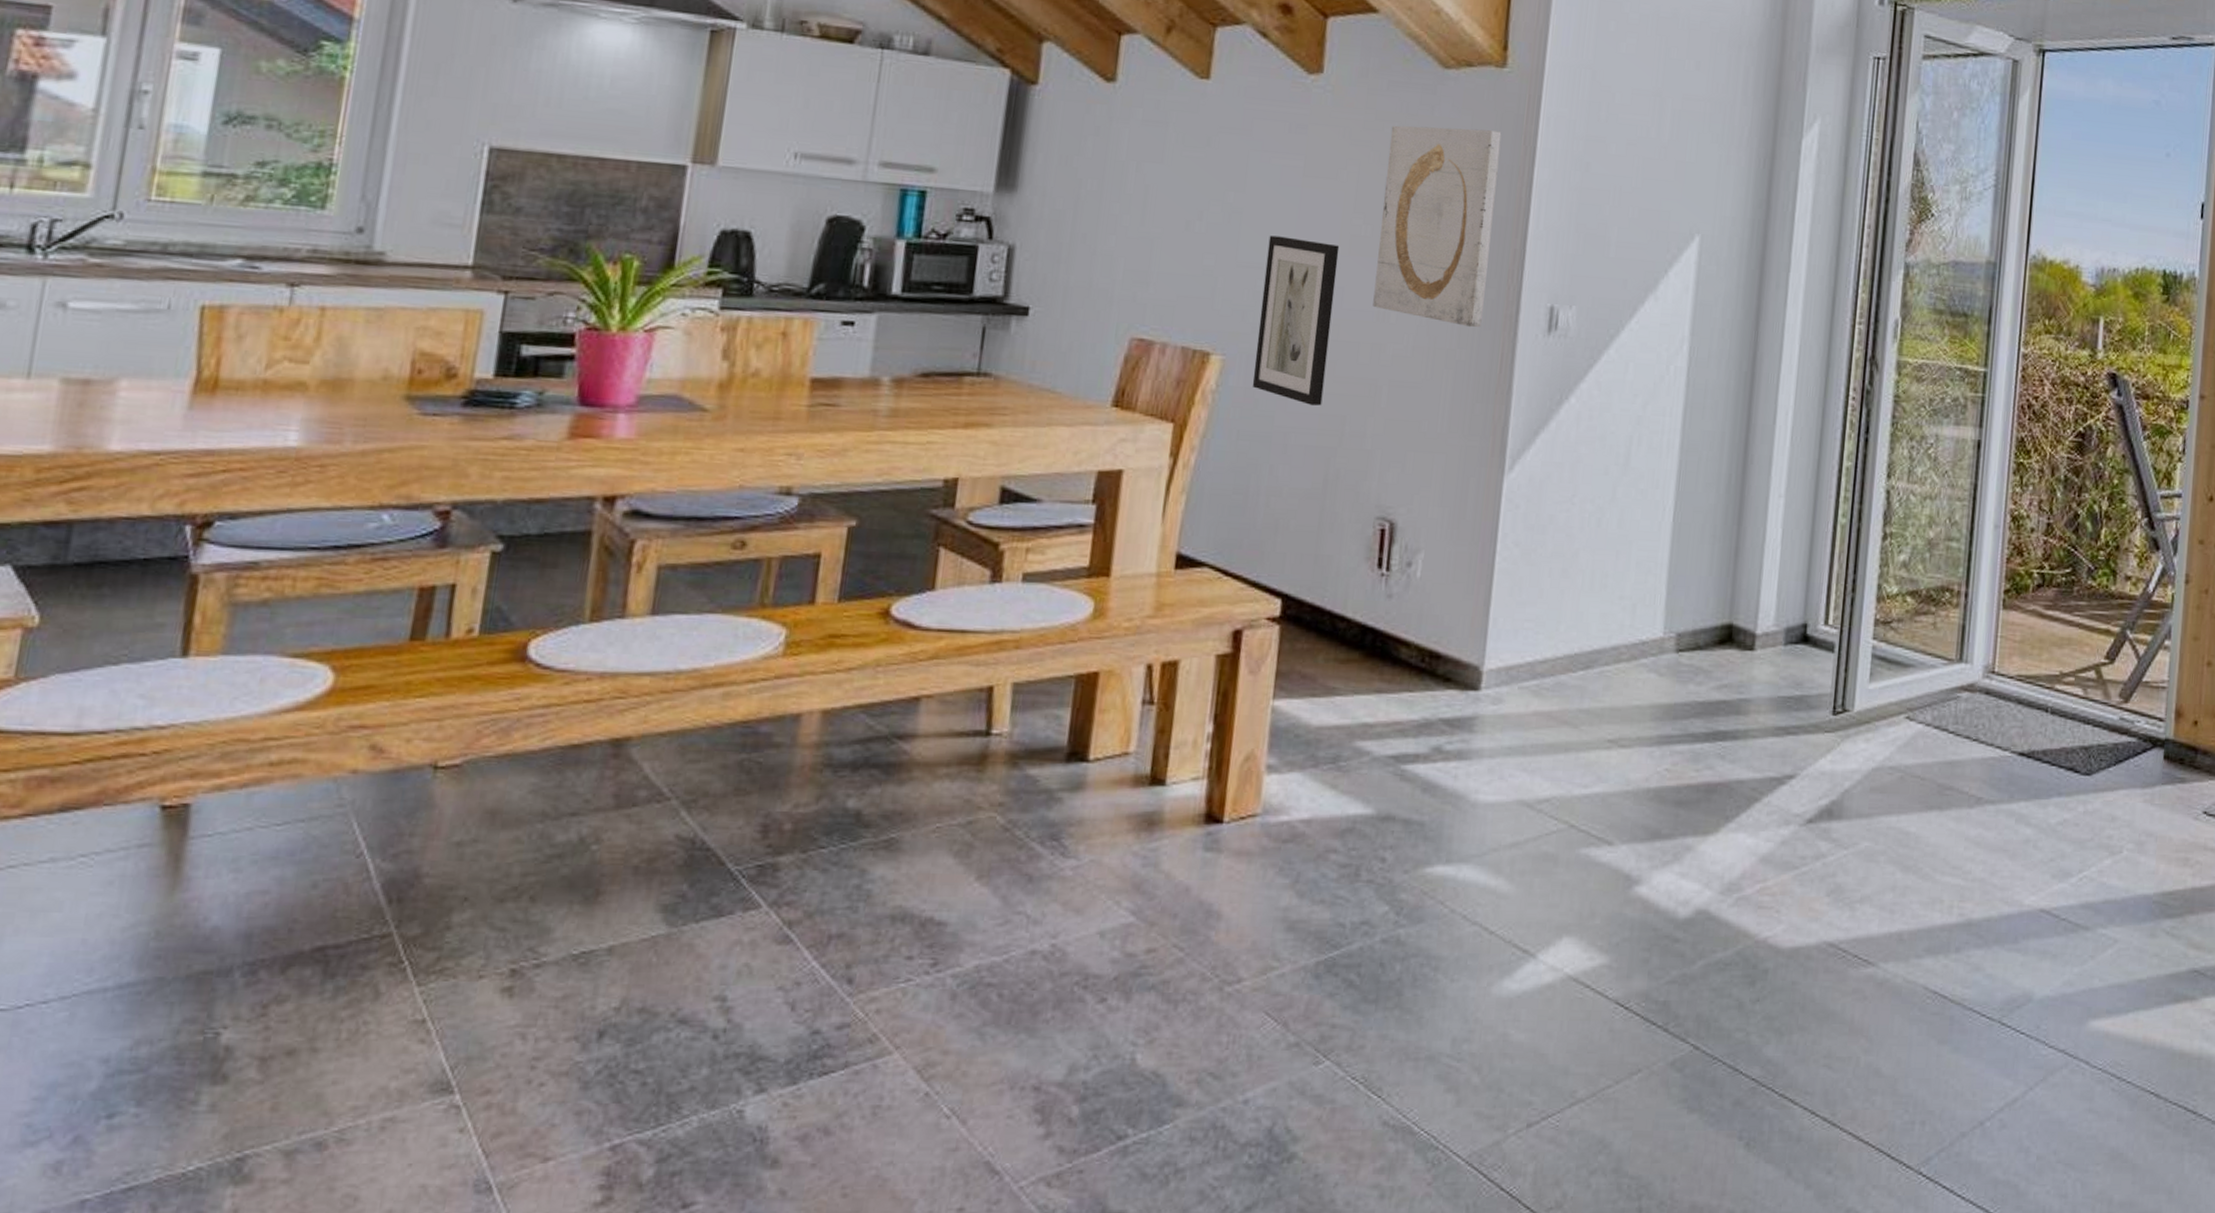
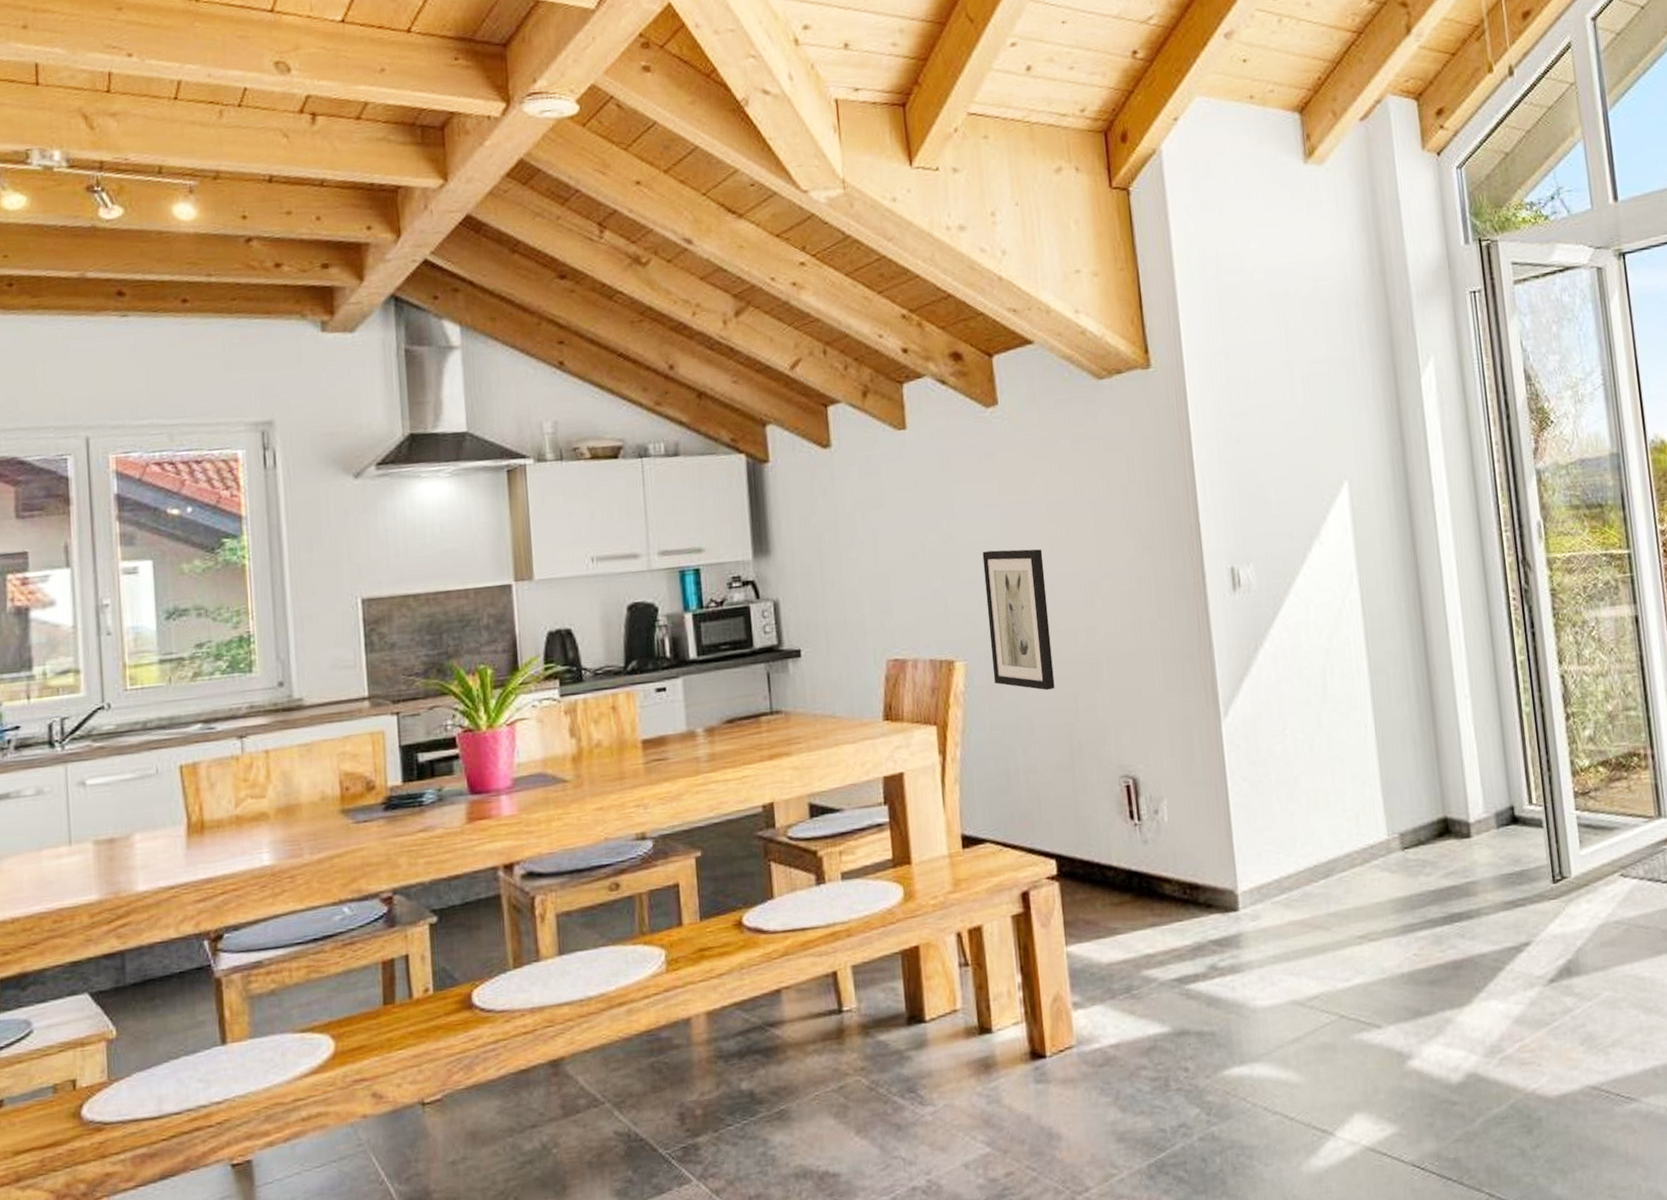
wall art: present [1373,125,1502,328] -> none [1064,424,1175,599]

